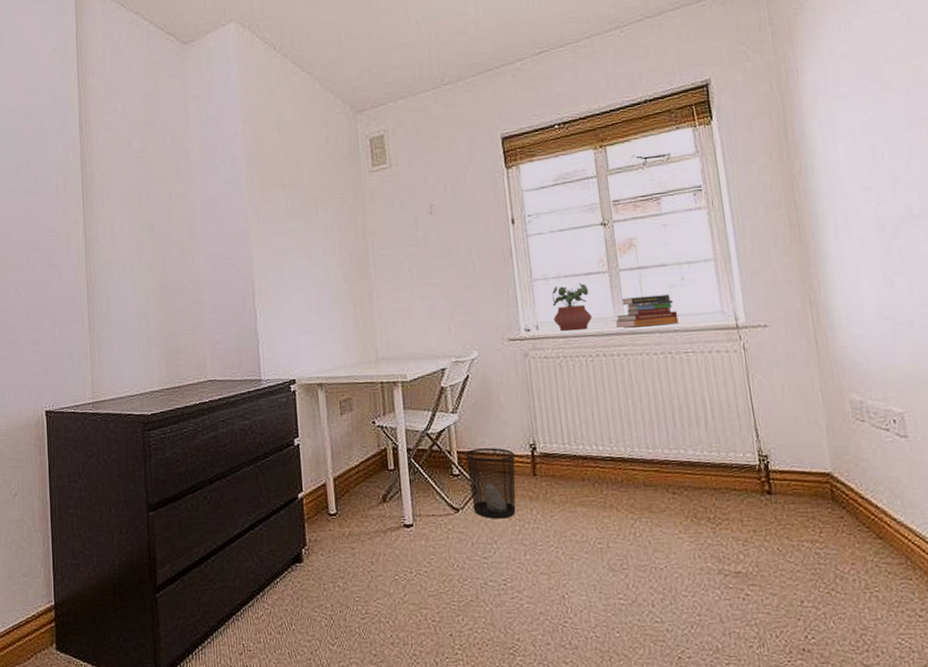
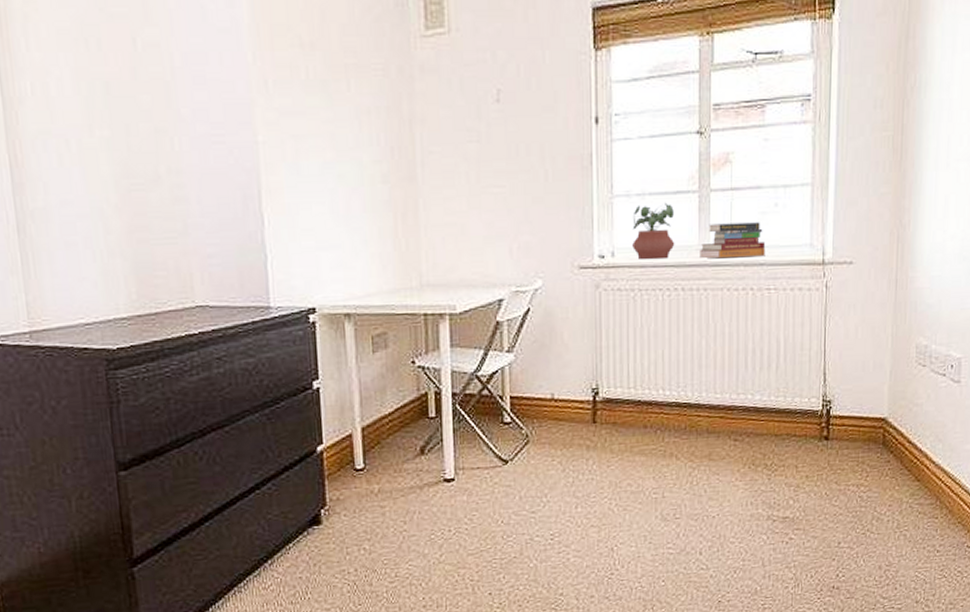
waste bin: present [465,448,516,519] -> none [519,392,575,471]

